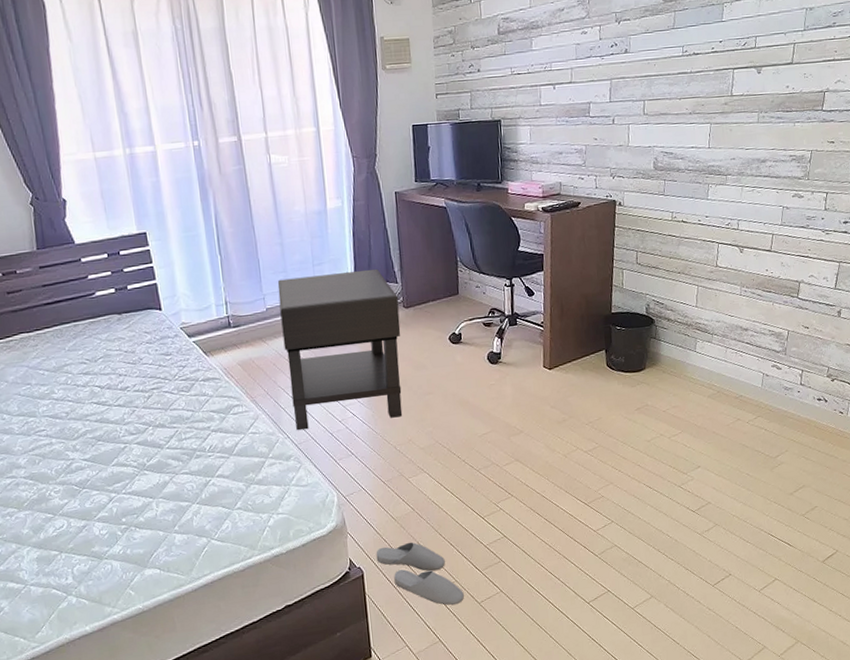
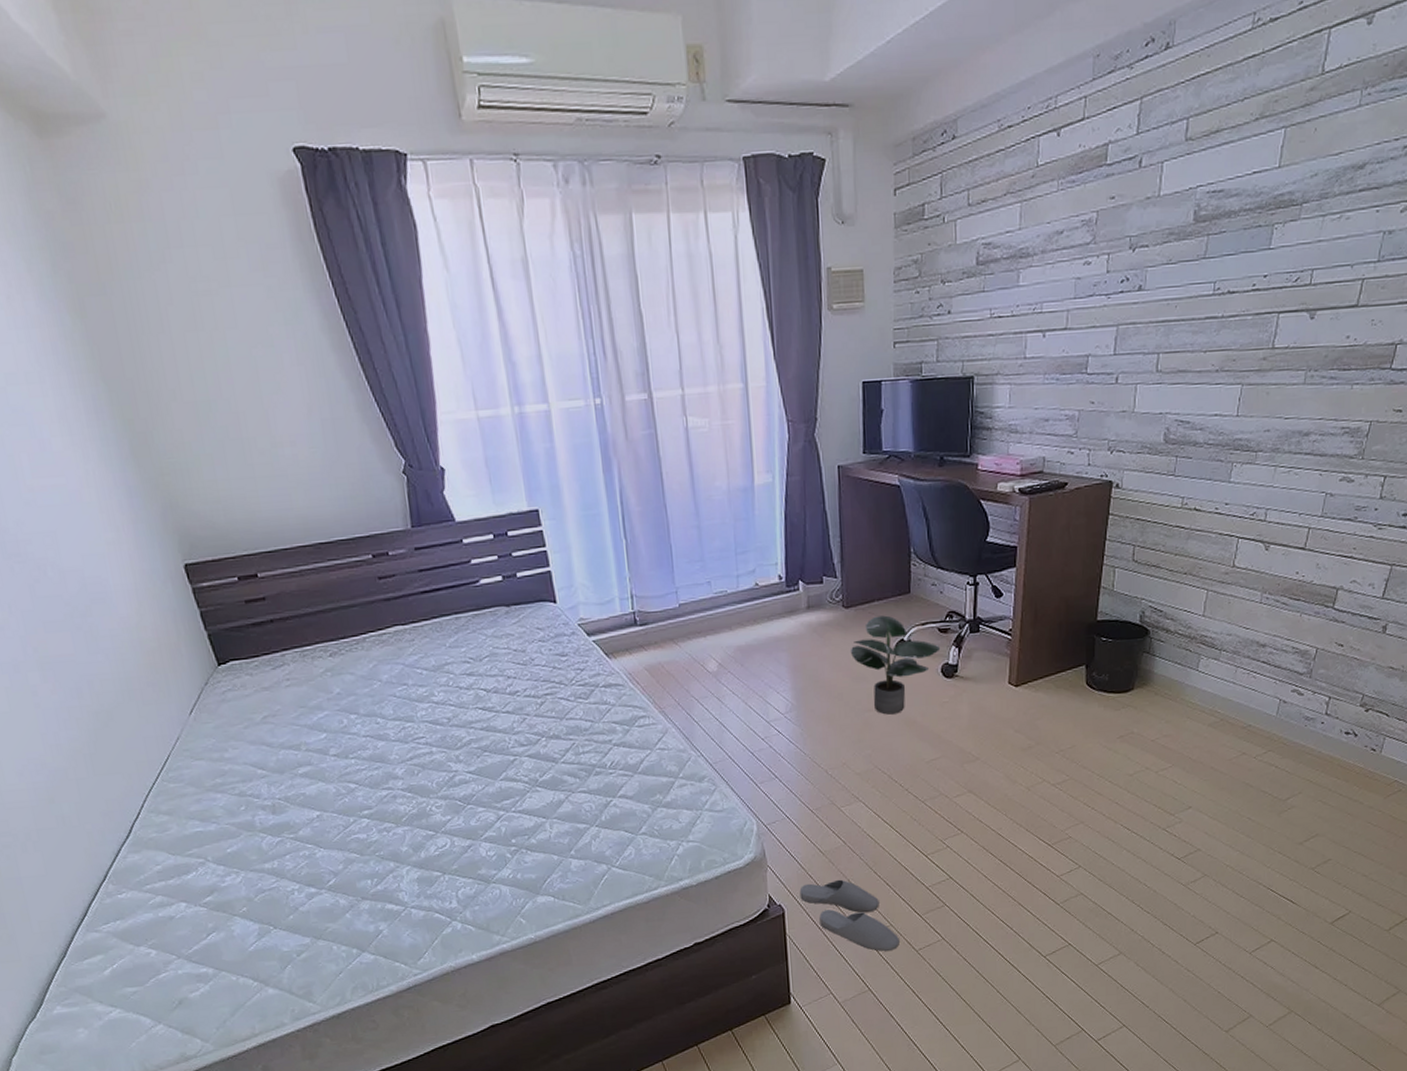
nightstand: present [277,268,403,431] -> none [693,559,839,748]
potted plant: none [411,313,486,397] -> present [850,615,941,715]

